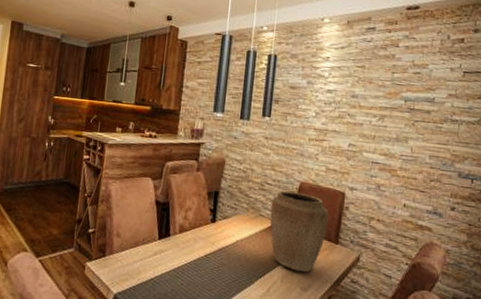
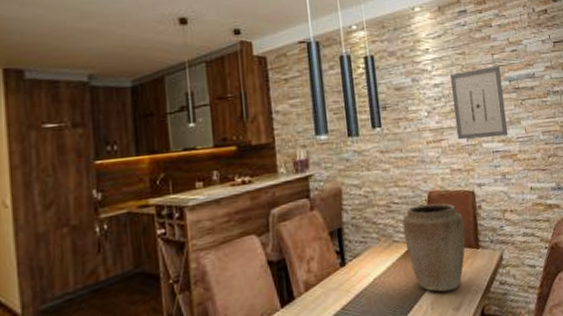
wall art: none [339,83,398,151] -> present [450,65,509,140]

